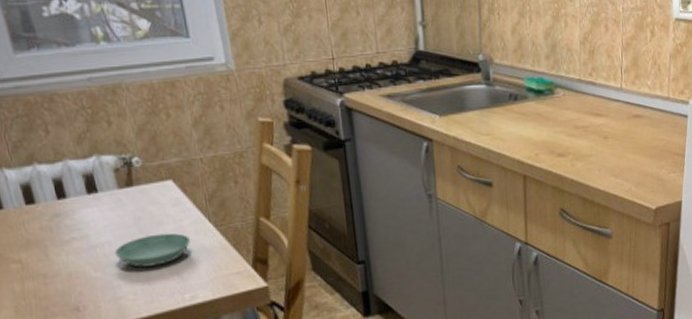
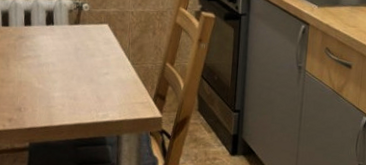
saucer: present [114,233,191,267] -> none [55,63,112,87]

